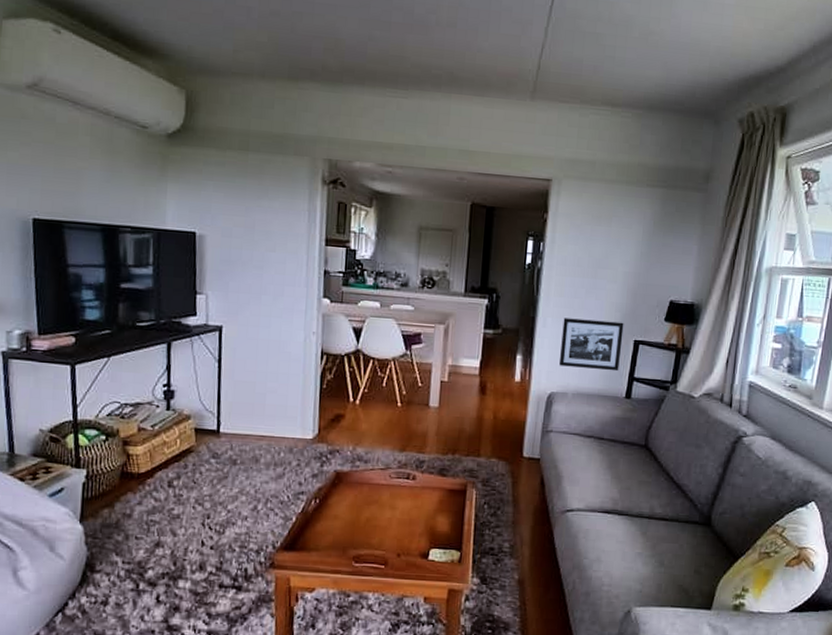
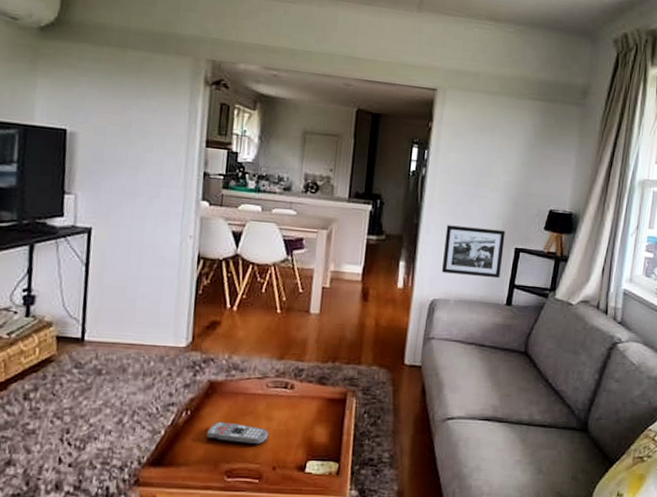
remote control: none [334,510,393,533] -> present [206,421,269,445]

